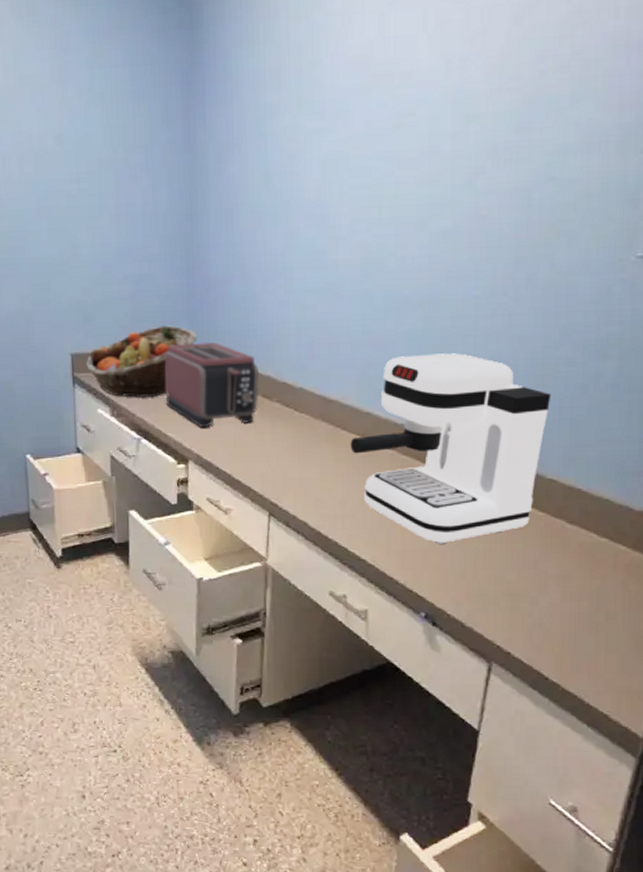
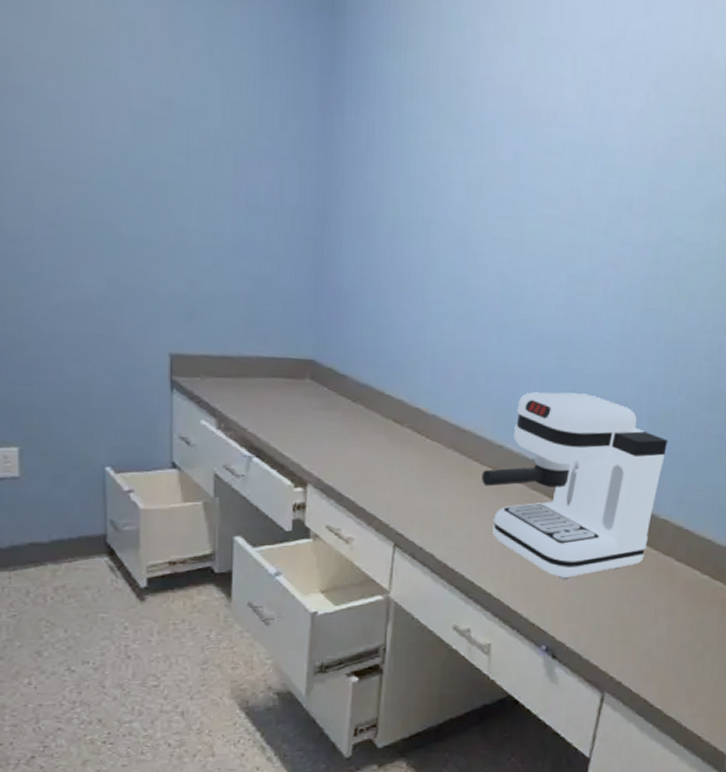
fruit basket: present [86,325,198,397] -> none [188,333,324,412]
toaster: present [165,341,259,428] -> none [283,355,390,450]

